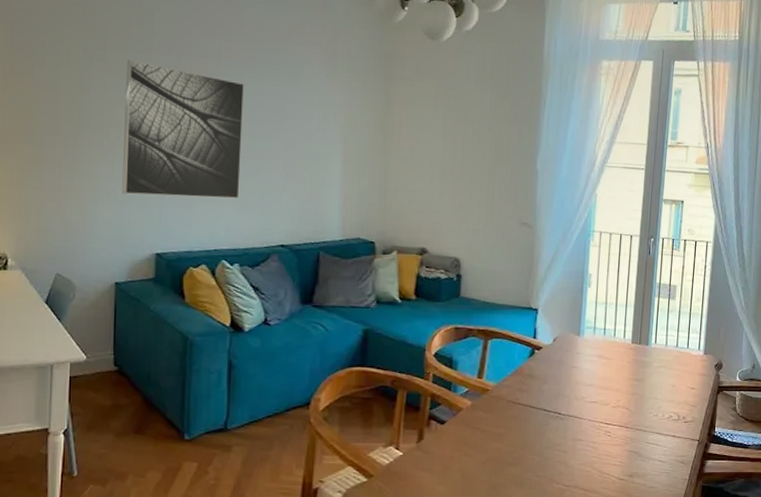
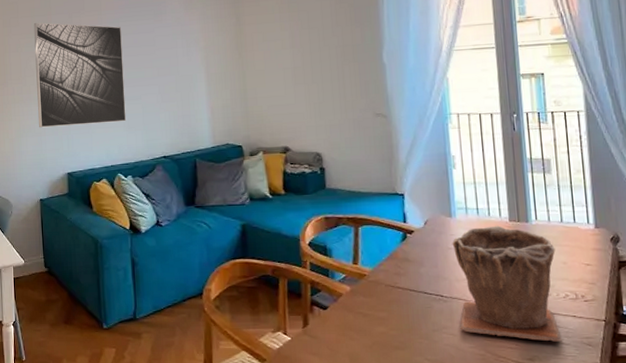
plant pot: none [572,347,668,459] -> present [452,225,562,342]

